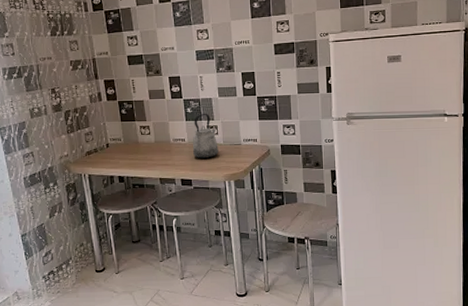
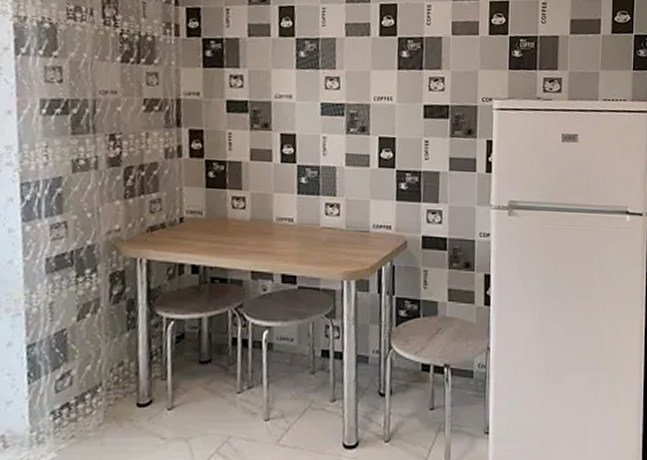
kettle: present [192,114,219,159] -> none [302,186,339,248]

